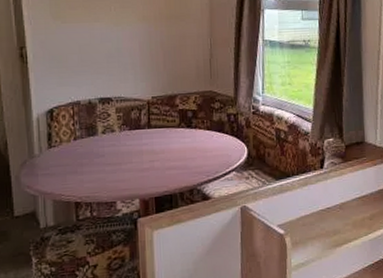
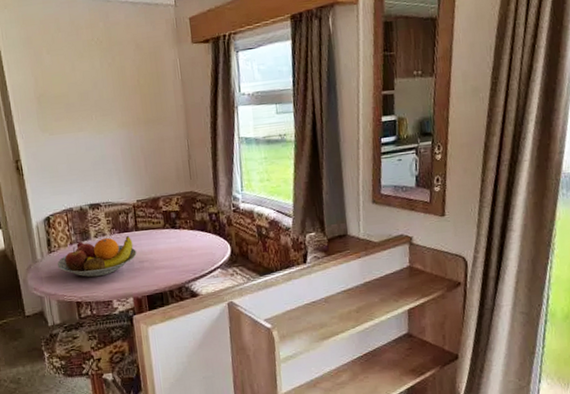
fruit bowl: none [56,134,147,176] -> present [57,236,137,278]

